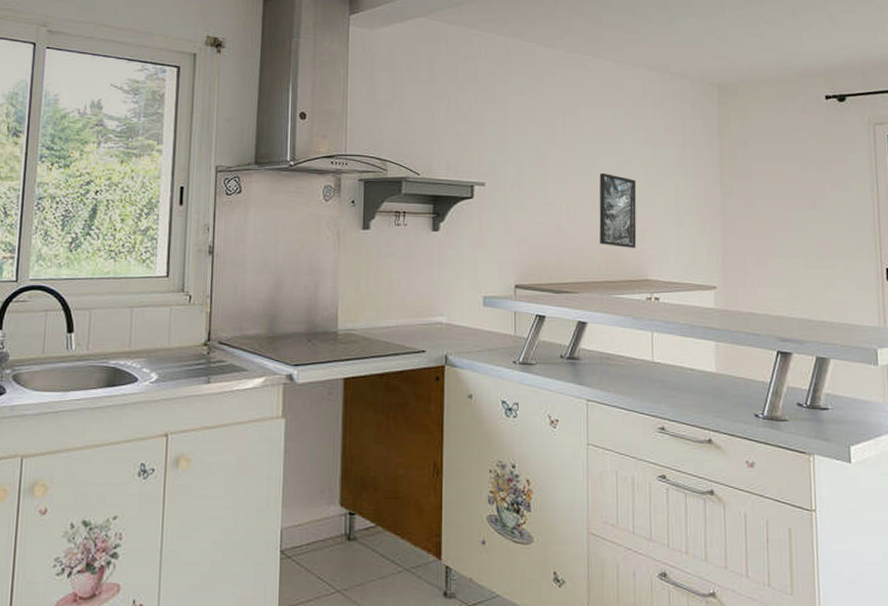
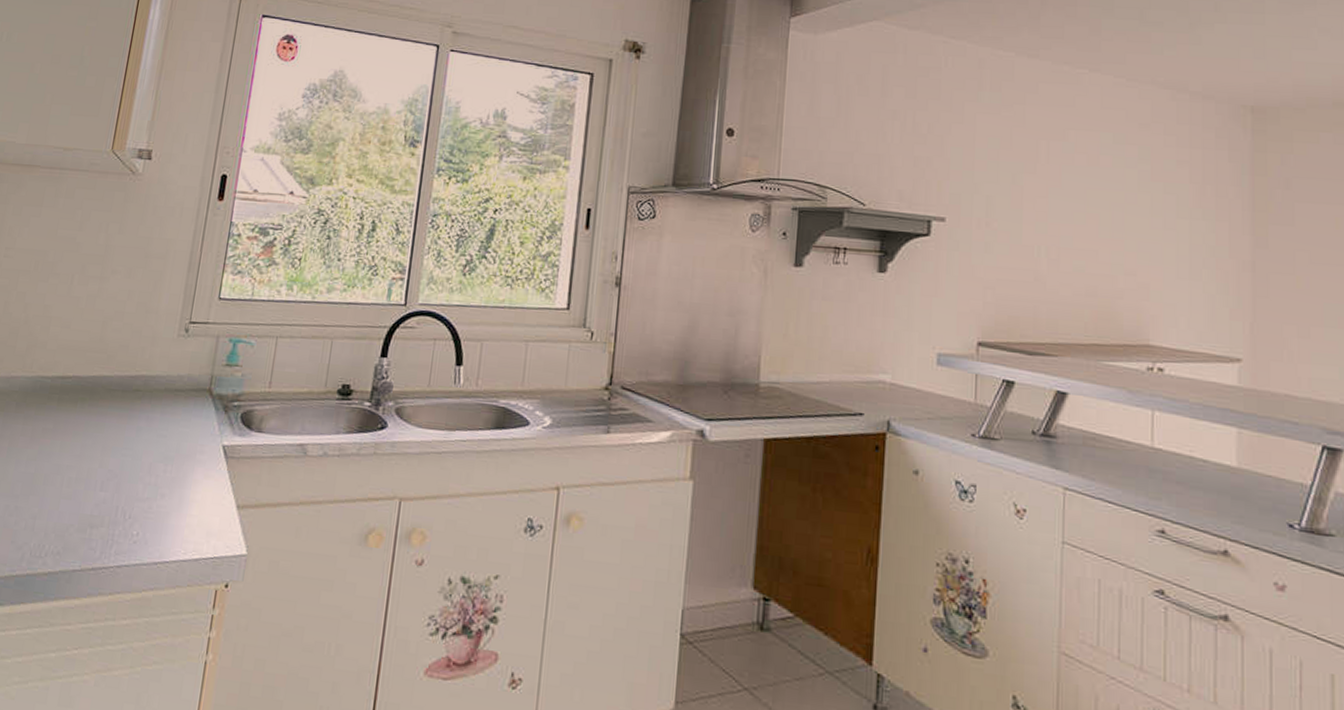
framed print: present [599,172,637,248] -> none [1088,211,1139,305]

